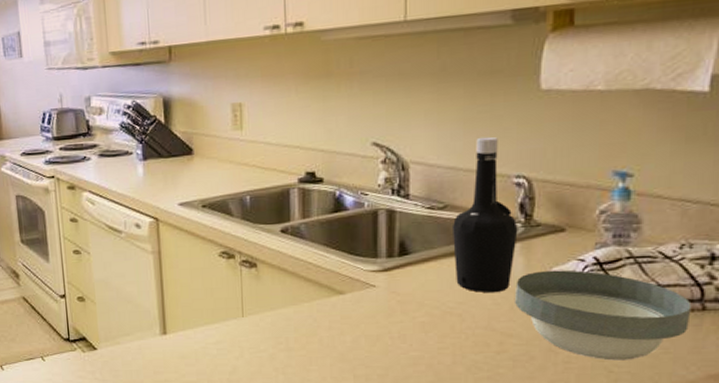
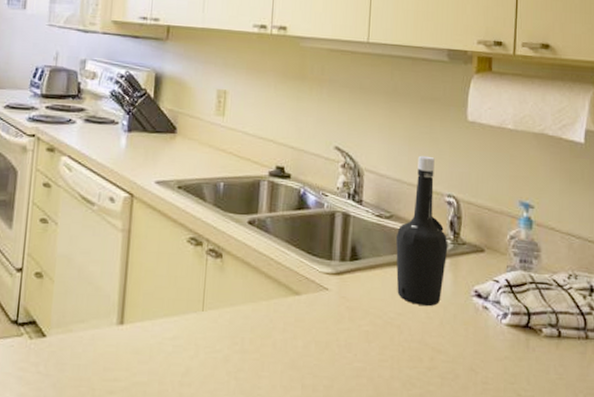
bowl: present [515,270,692,361] -> none [444,288,578,384]

